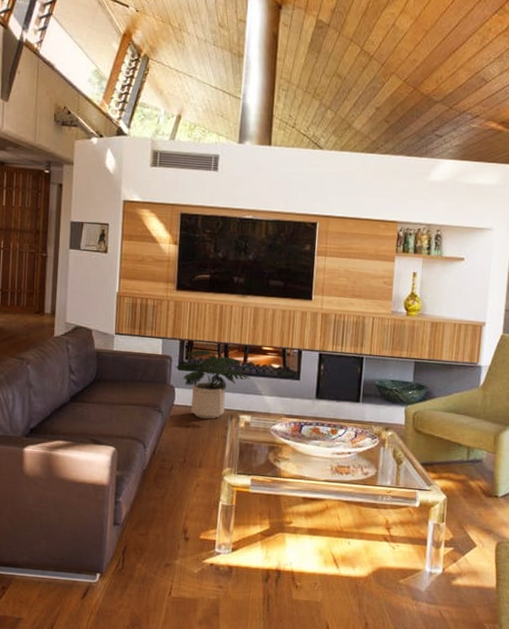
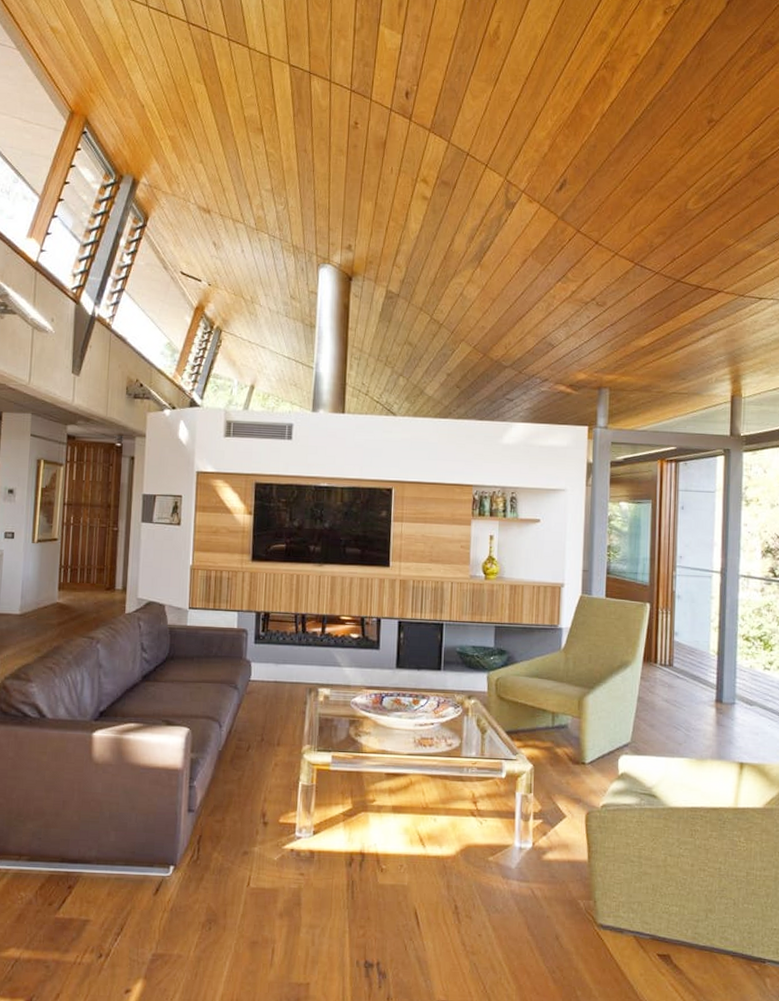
potted plant: present [175,349,250,420] -> none [251,622,329,694]

